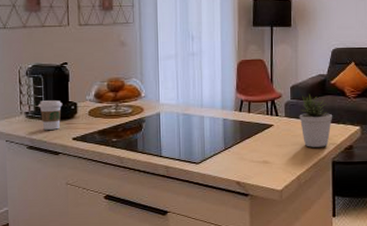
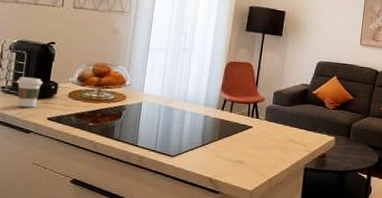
potted plant: present [299,93,333,147] -> none [278,100,311,153]

